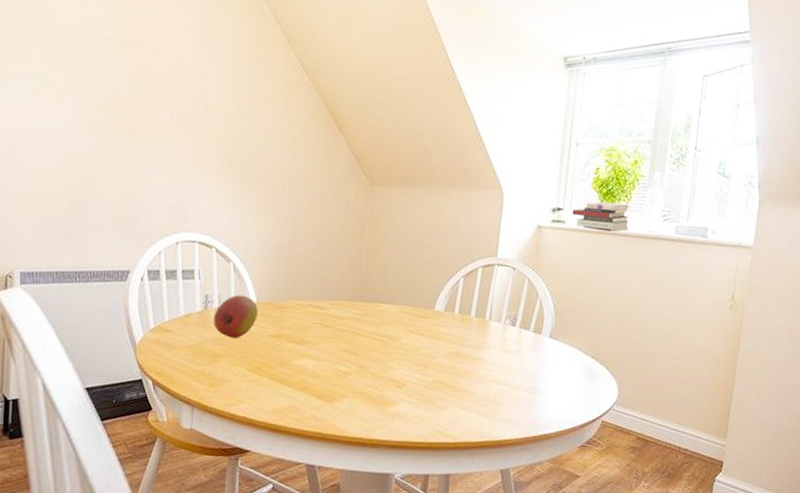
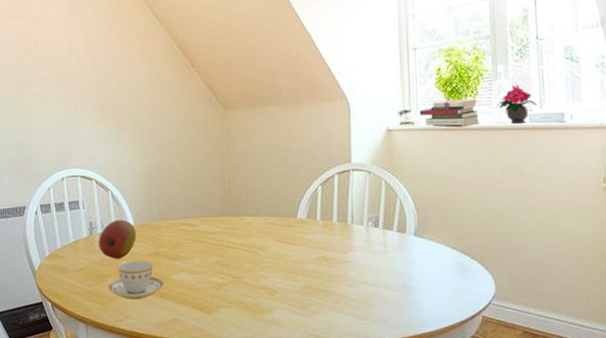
teacup: none [220,341,285,384] -> present [108,260,165,300]
potted flower: none [647,194,685,235] -> present [496,85,537,125]

